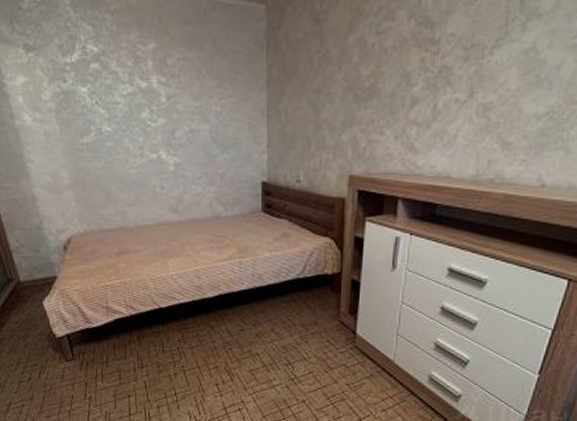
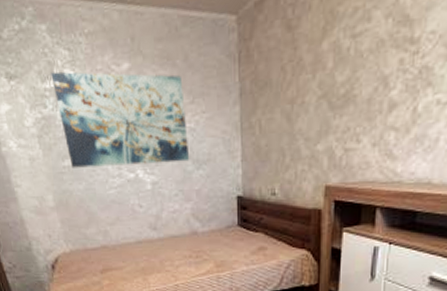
wall art: none [72,46,215,146] -> present [51,71,190,168]

